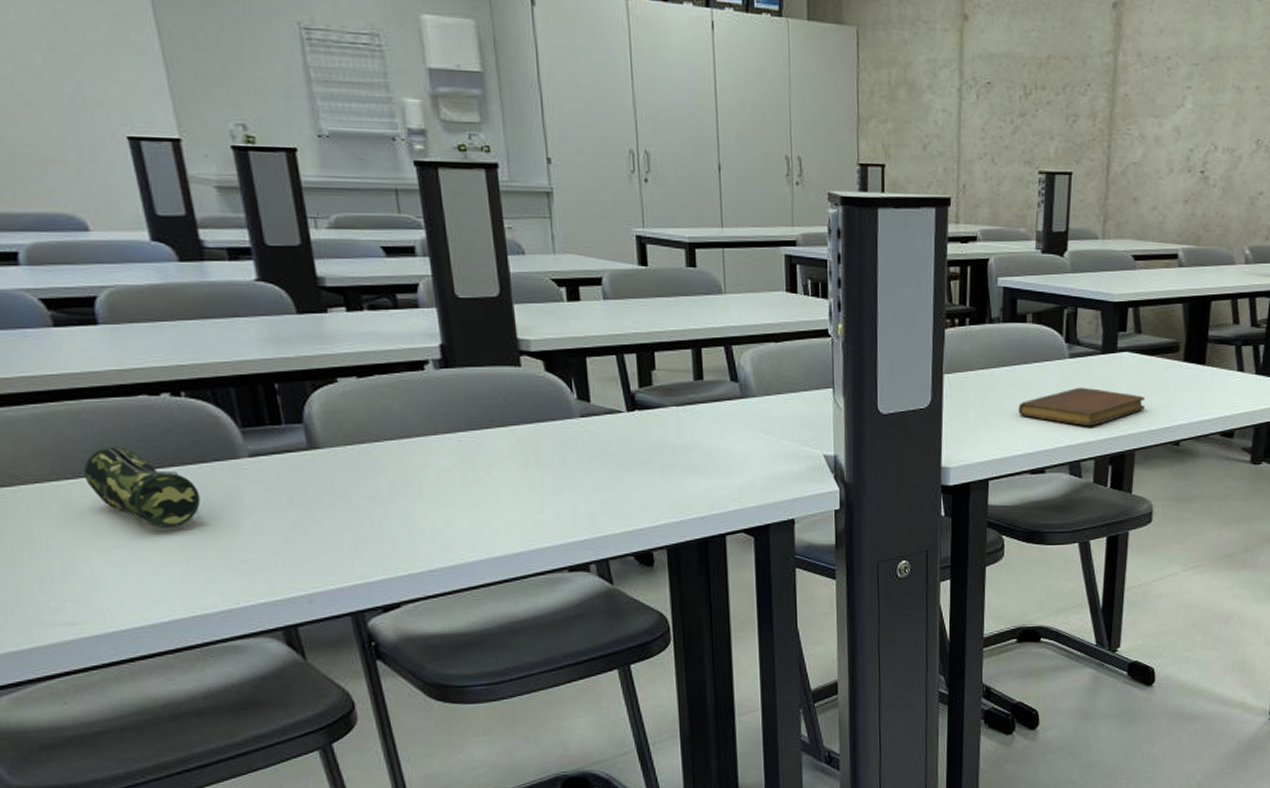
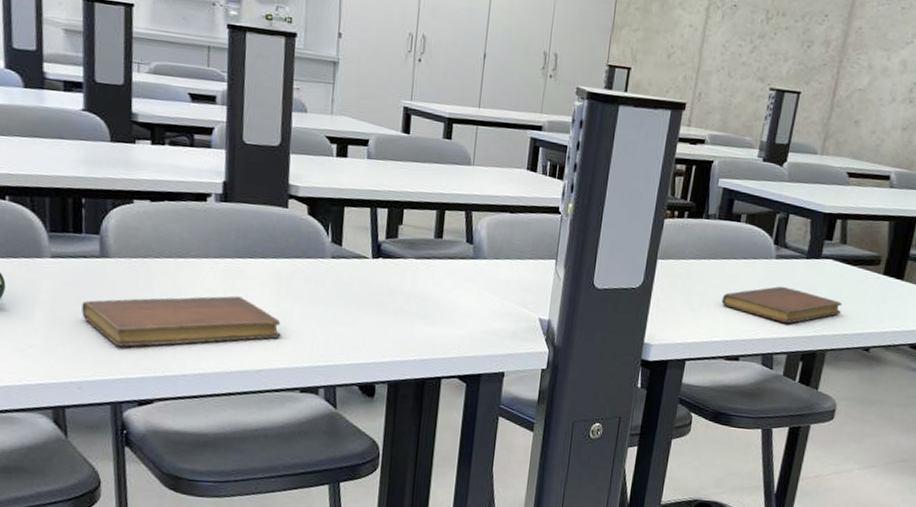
notebook: none [296,473,537,548] -> present [81,295,281,347]

